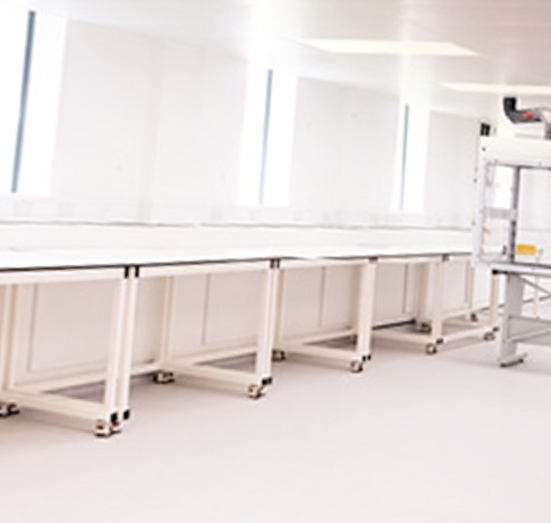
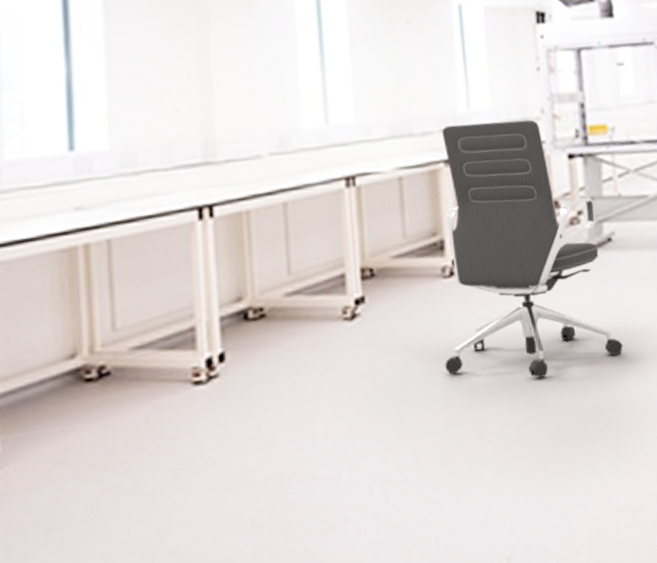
office chair: none [340,223,519,486] -> present [442,119,623,378]

